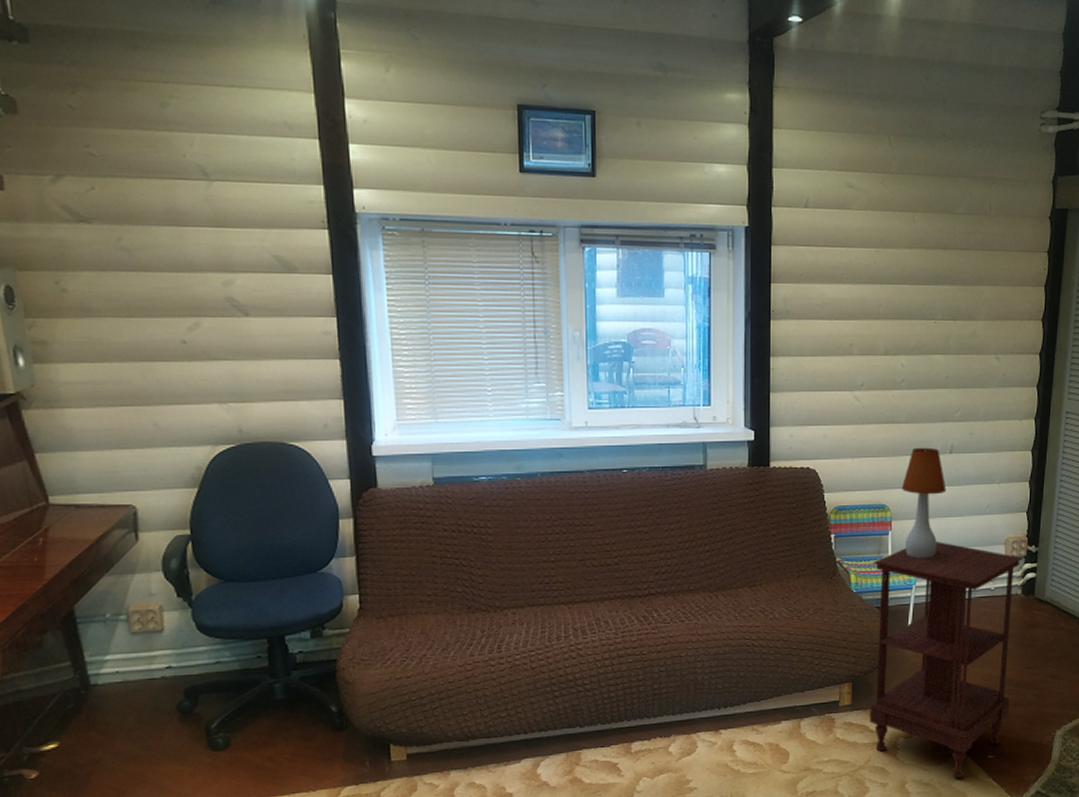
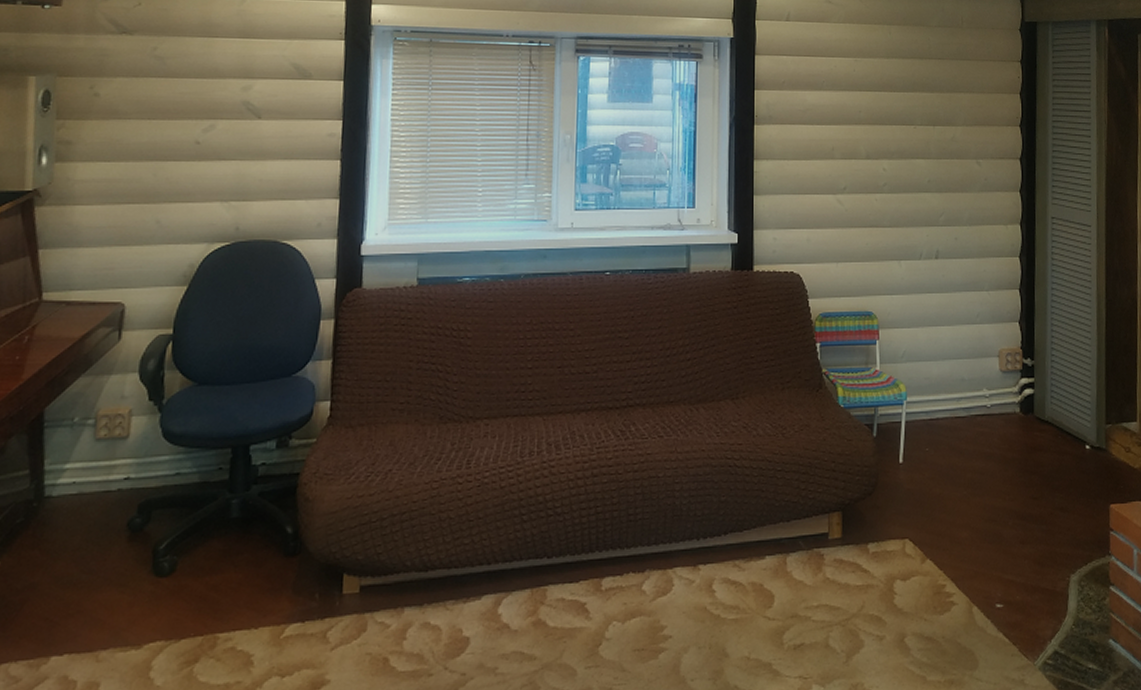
side table: present [869,542,1023,779] -> none [861,353,1019,632]
table lamp: present [901,447,947,559] -> none [887,252,934,371]

